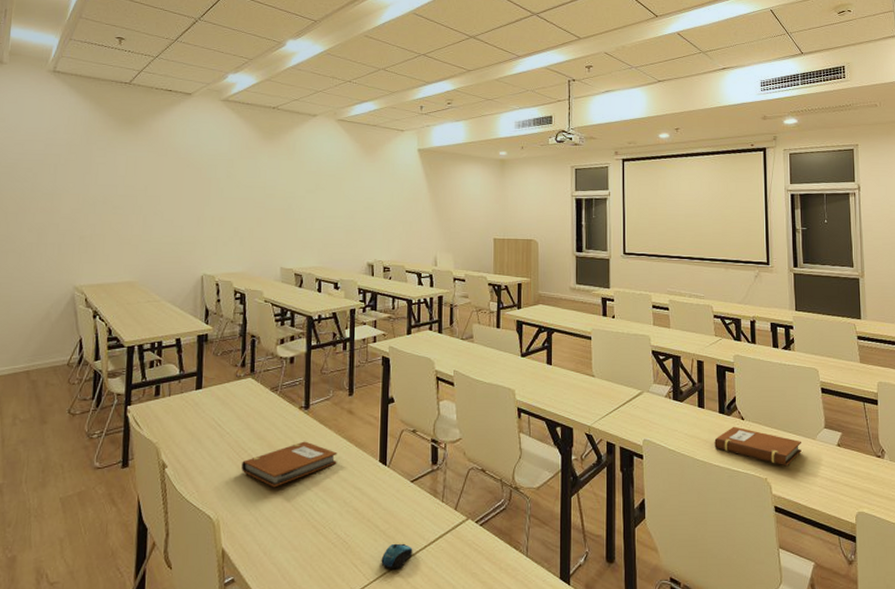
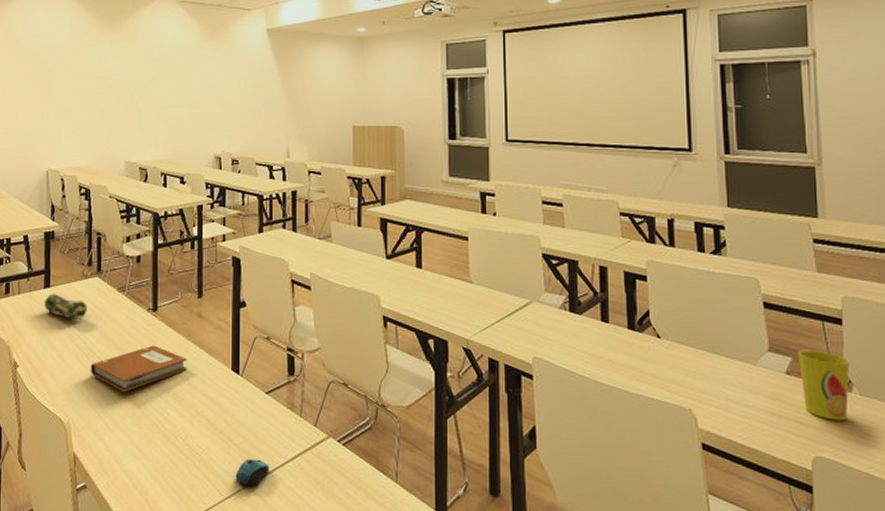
pencil case: none [196,394,240,419] -> present [44,293,87,320]
notebook: present [714,426,802,467] -> none [622,345,737,396]
cup: none [846,426,883,482] -> present [798,350,850,421]

